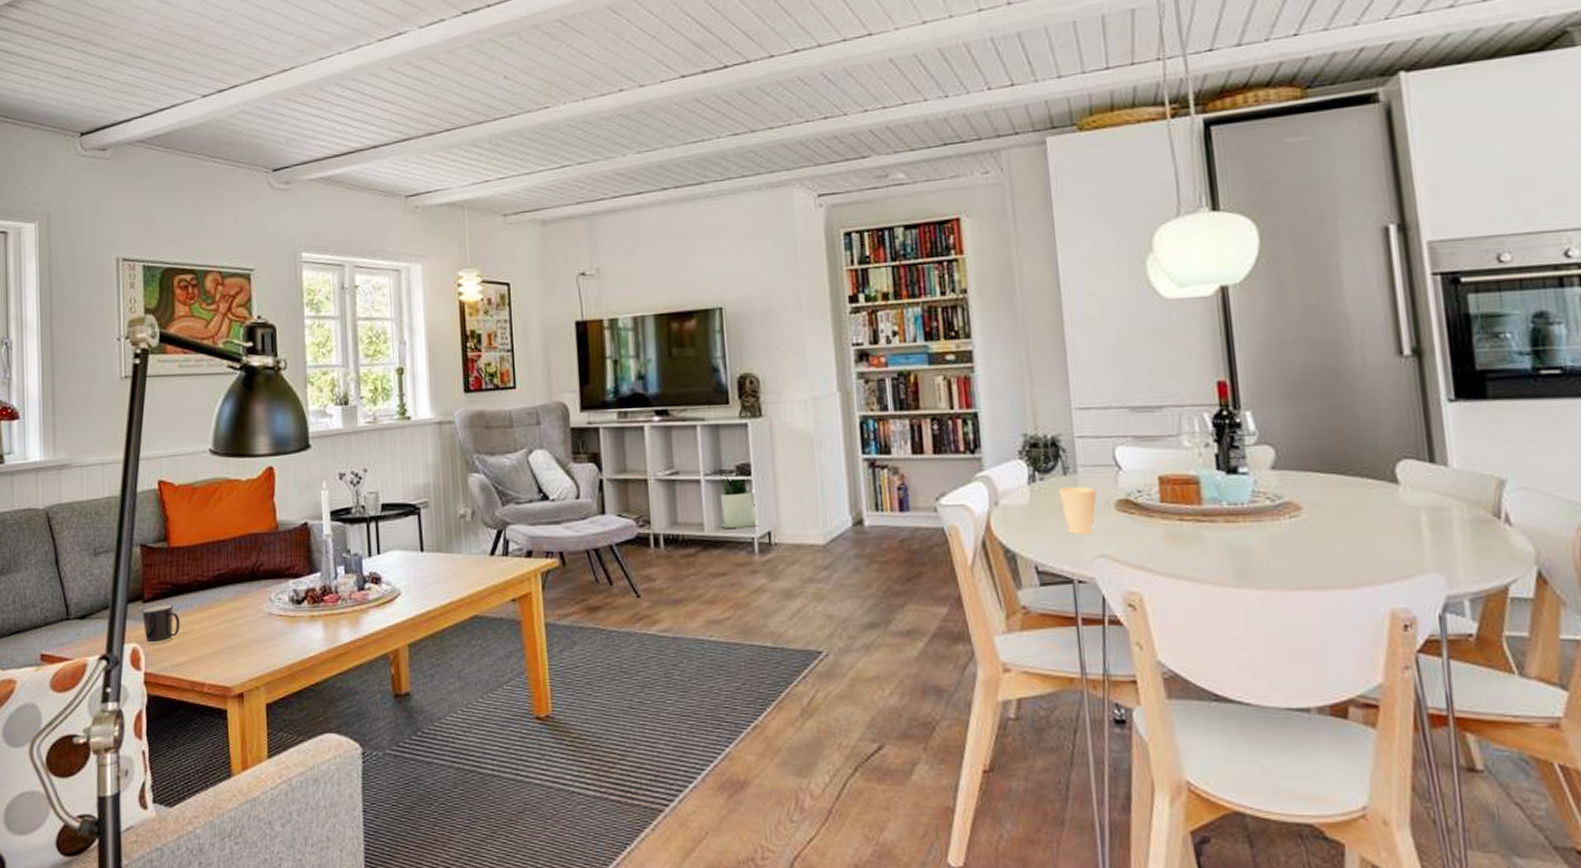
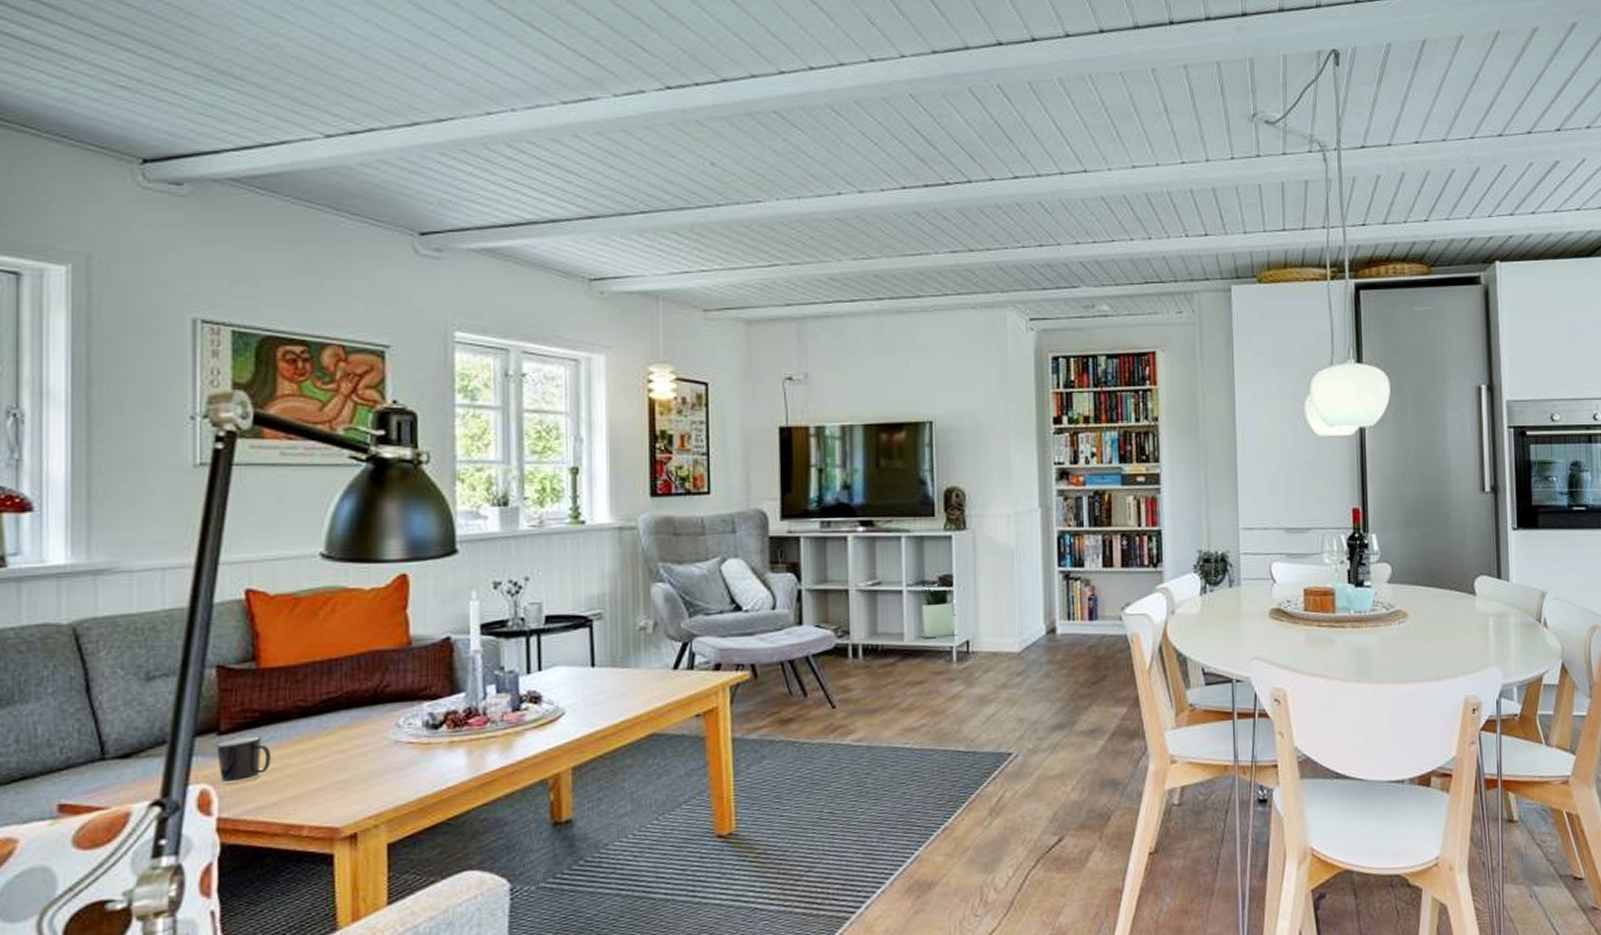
cup: present [1057,486,1097,535] -> none [1224,597,1255,640]

